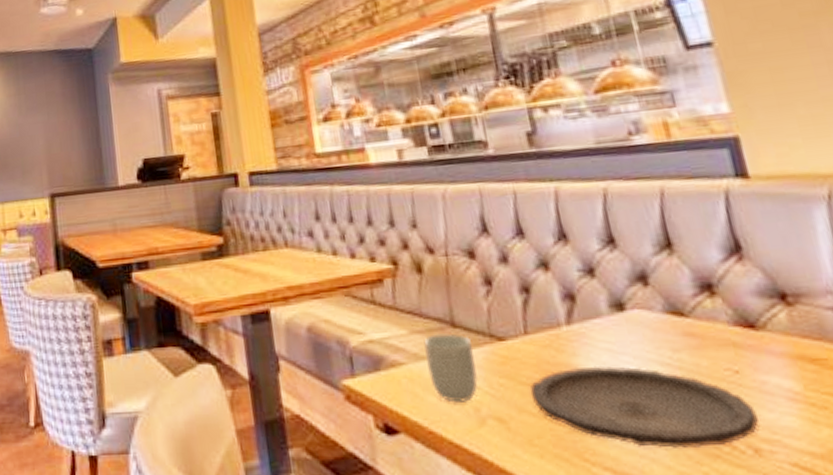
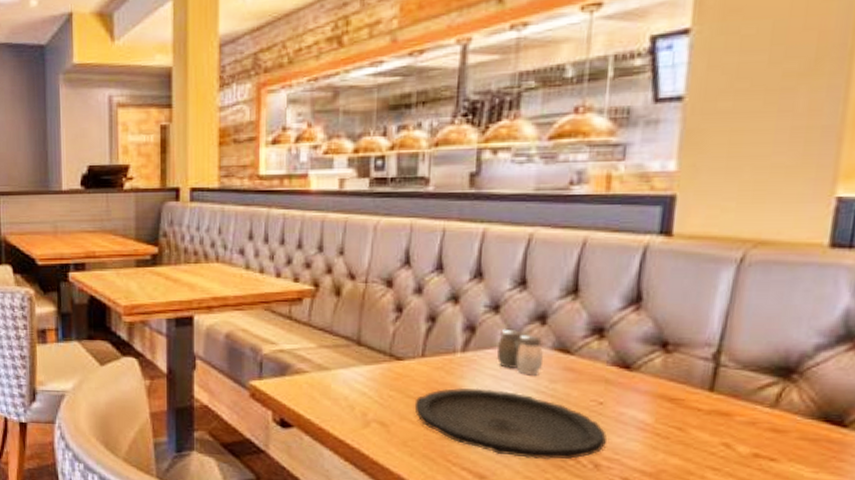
cup: present [423,333,478,403] -> none [328,350,372,408]
salt and pepper shaker: none [603,293,659,346] -> present [496,328,544,376]

